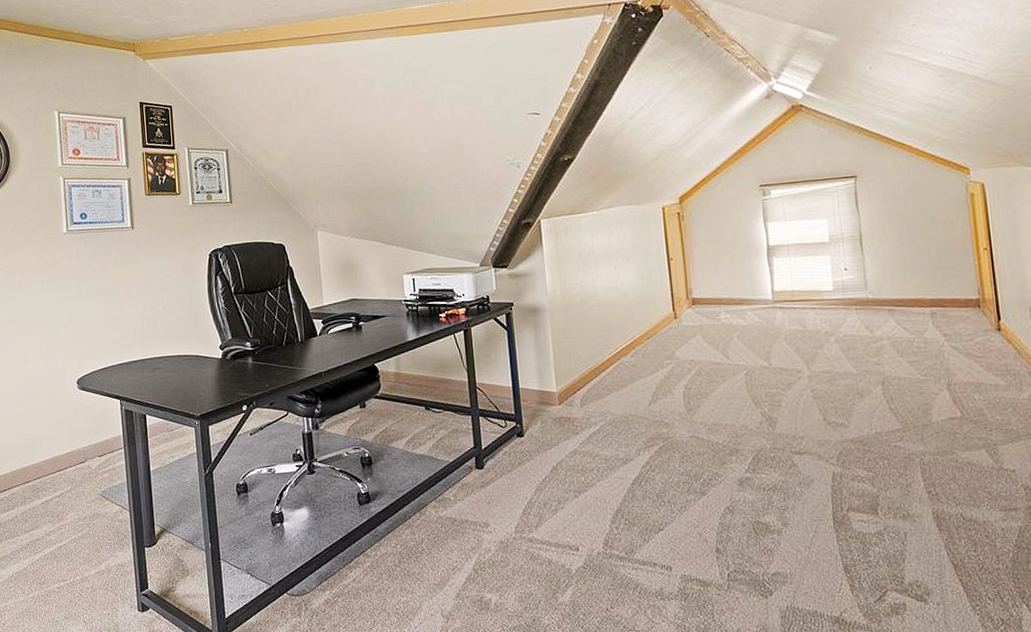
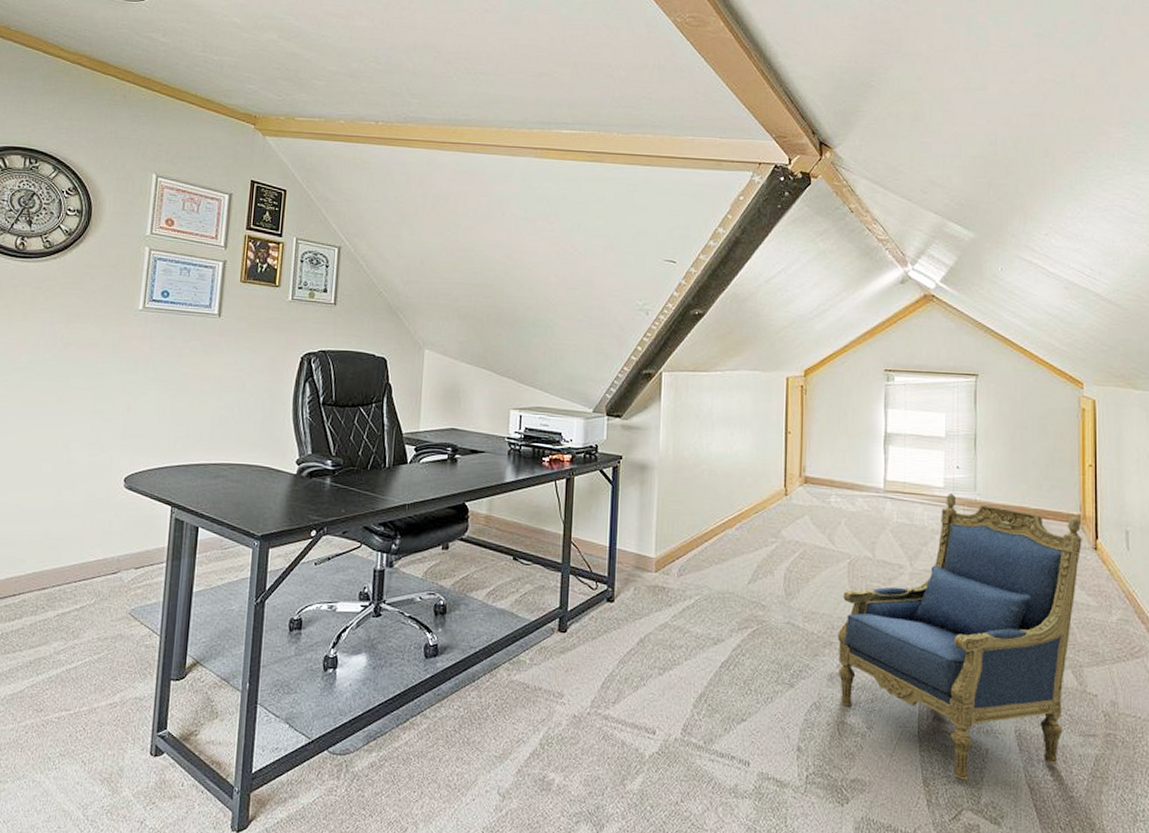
armchair: none [743,294,984,565] -> present [838,492,1082,782]

